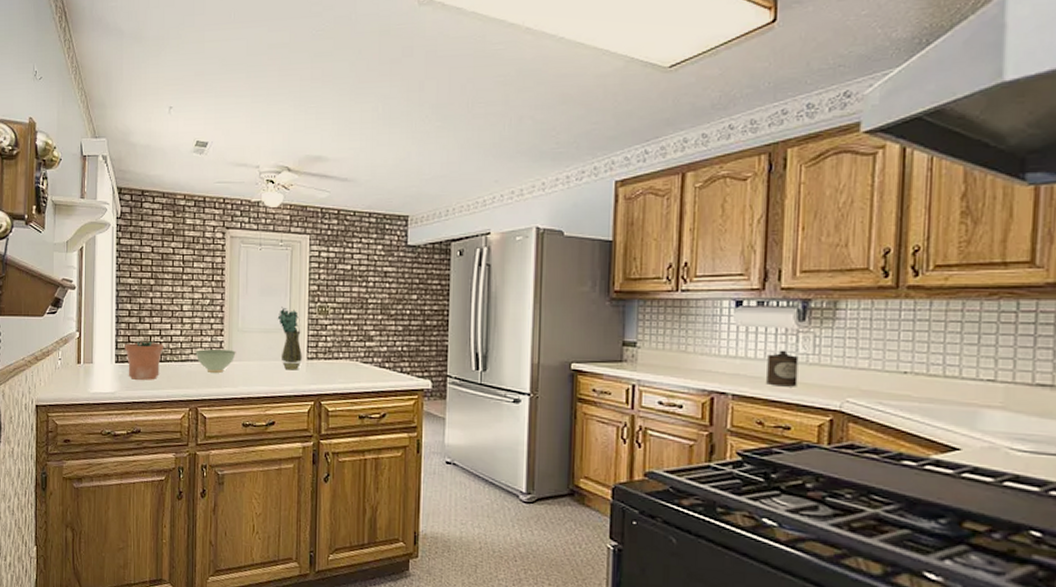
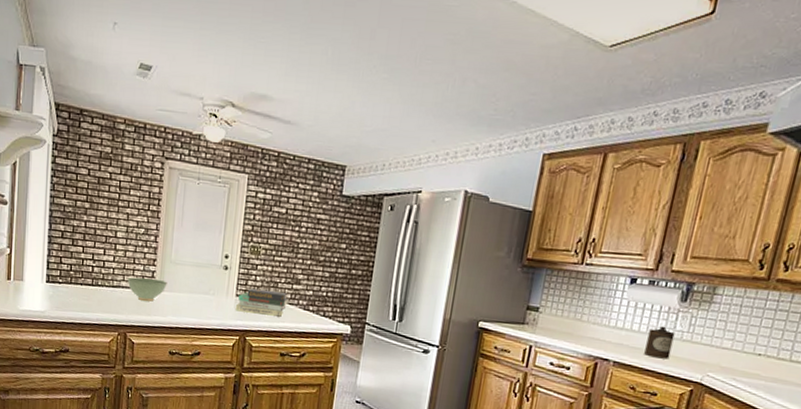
planter: present [124,341,163,380] -> none [56,264,95,303]
vase: present [277,307,302,370] -> none [210,243,232,306]
books: none [307,349,363,377] -> present [235,288,289,317]

